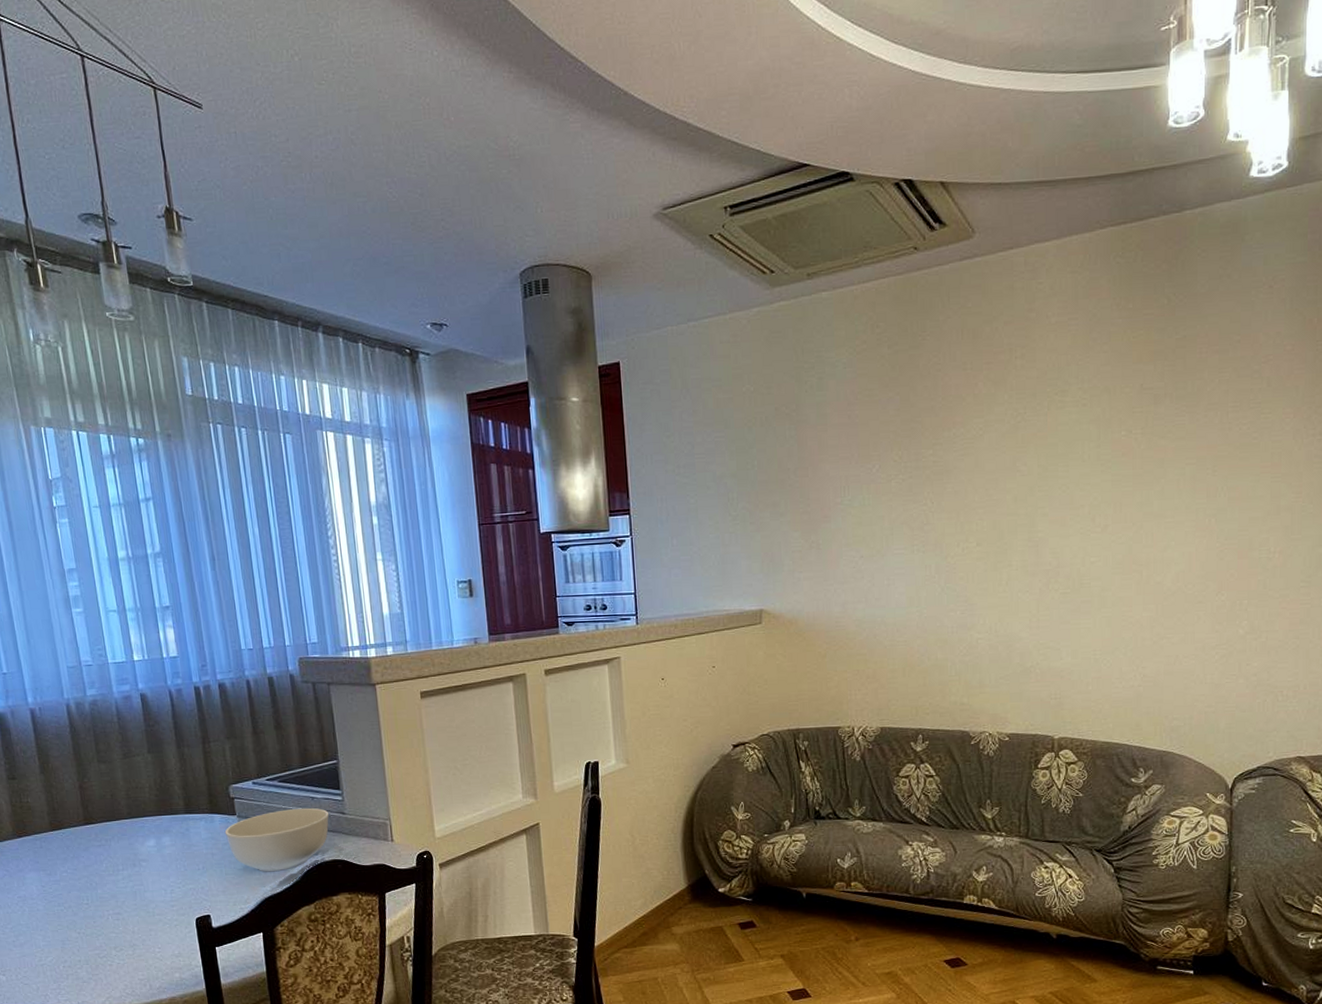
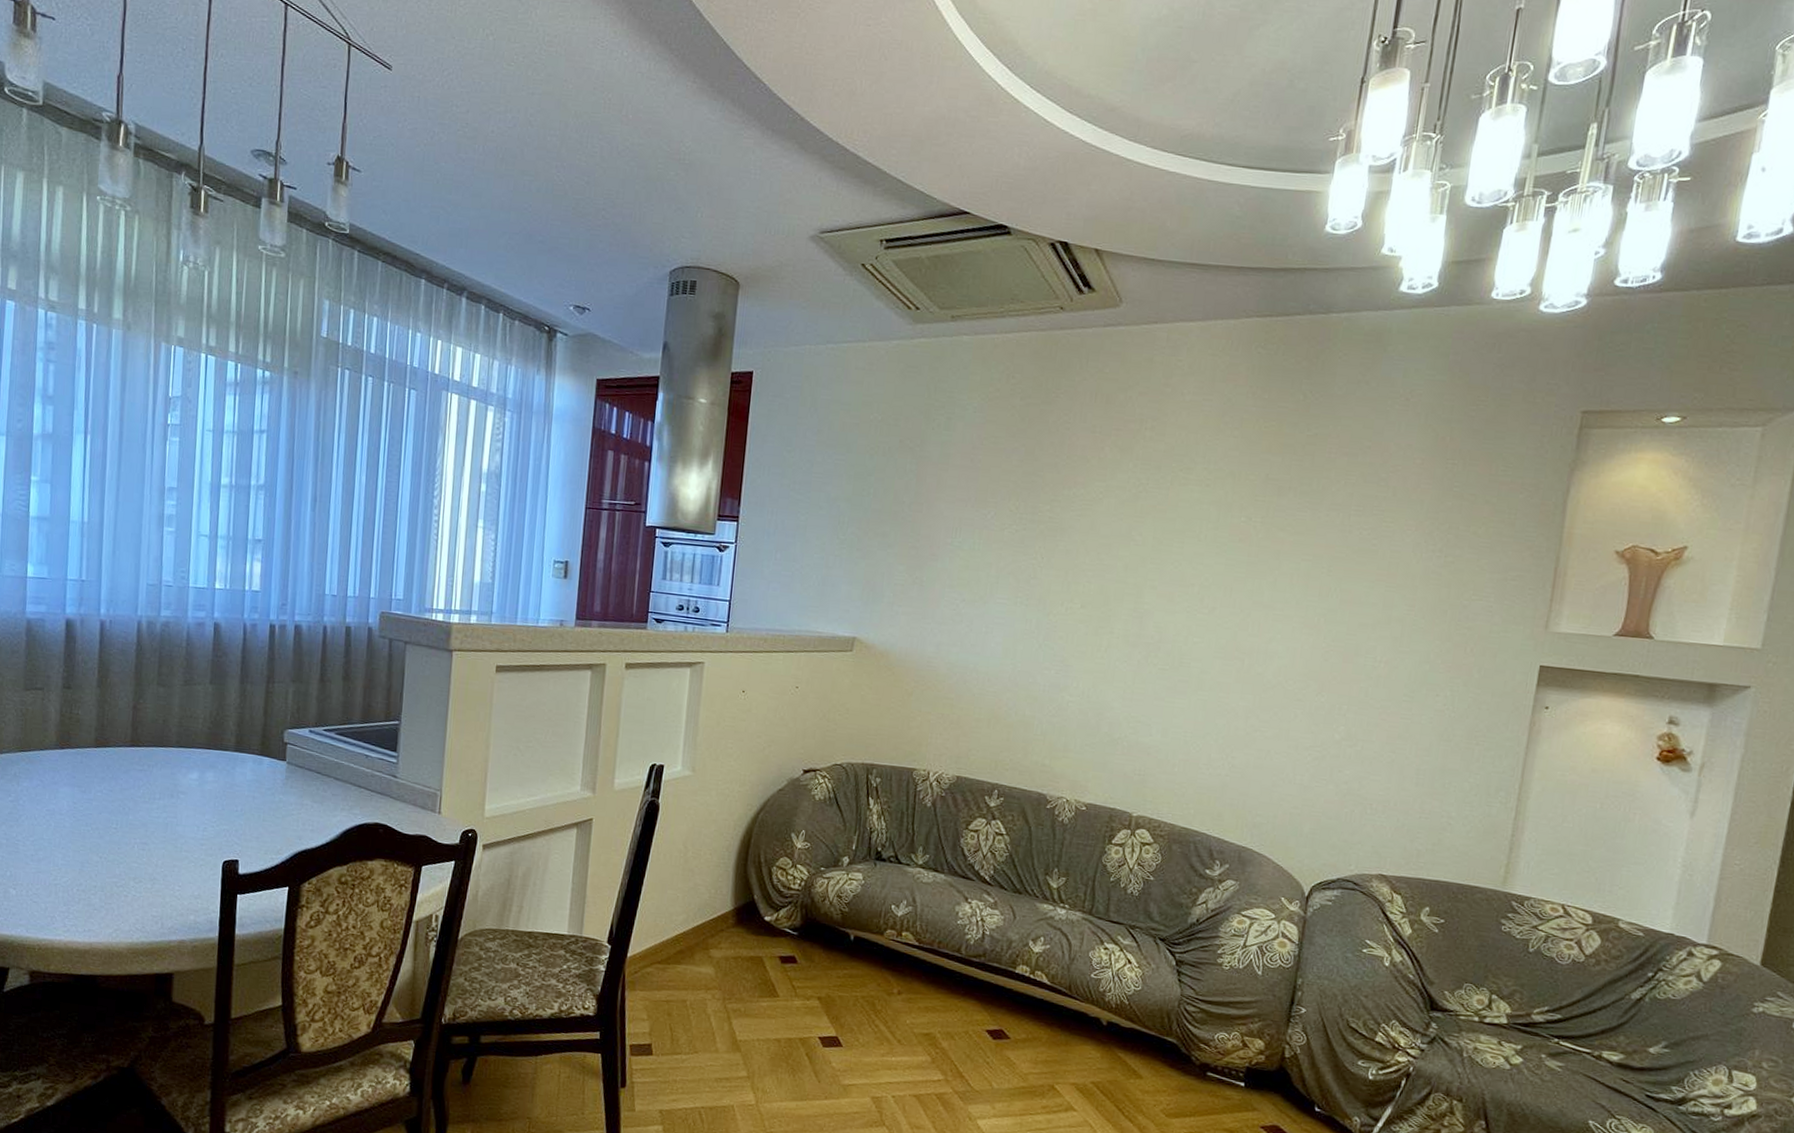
bowl: present [224,807,329,872] -> none [270,763,381,827]

